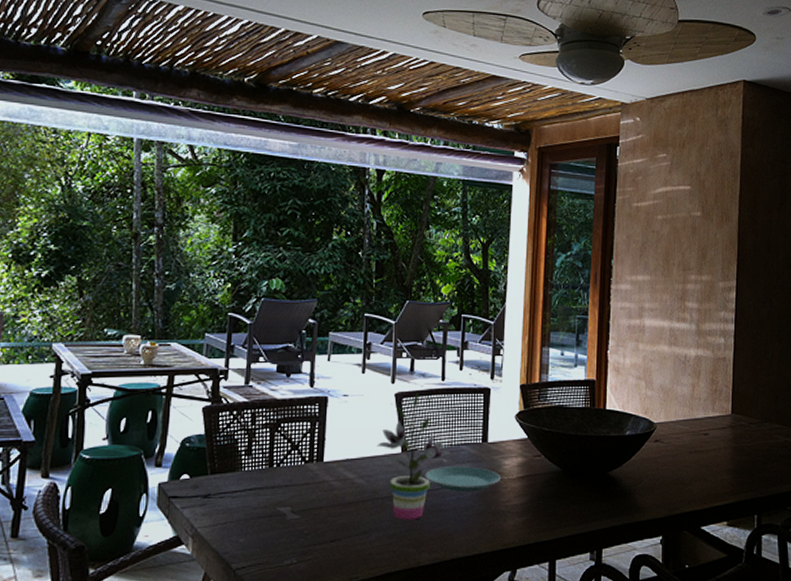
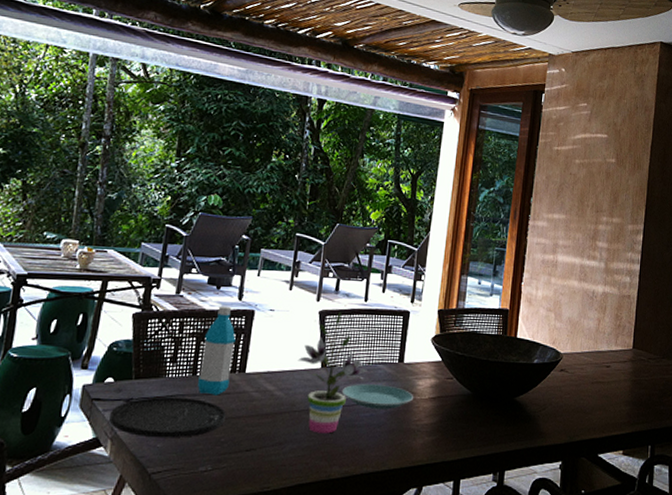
plate: none [189,490,307,533] -> present [109,396,226,438]
water bottle: none [275,394,310,487] -> present [197,305,236,396]

